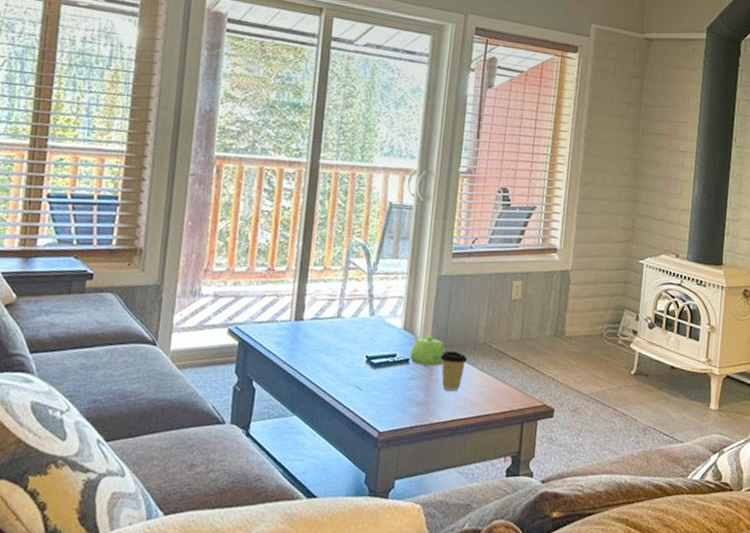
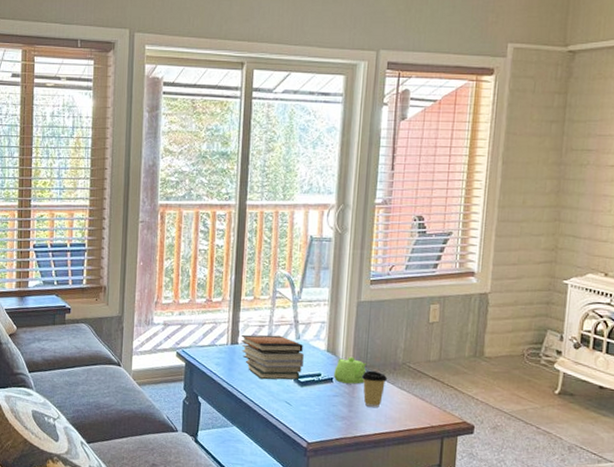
book stack: none [307,309,378,362] -> present [241,334,304,380]

